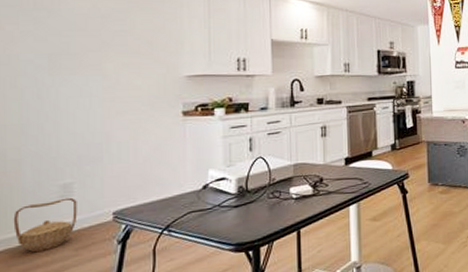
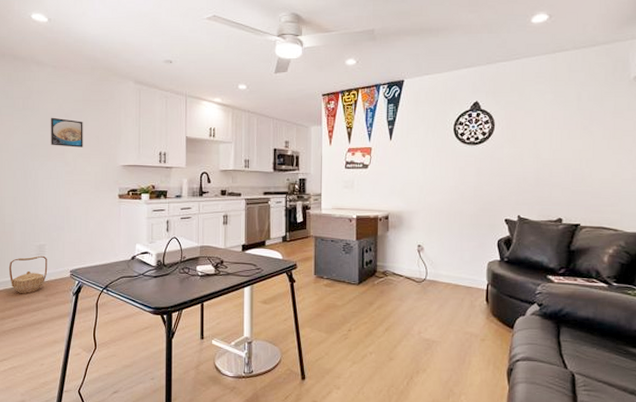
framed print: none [79,19,129,56] -> present [51,117,83,148]

